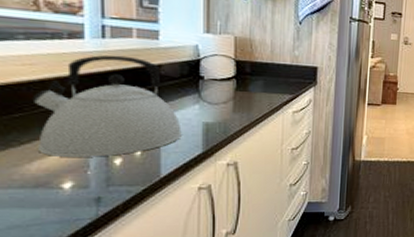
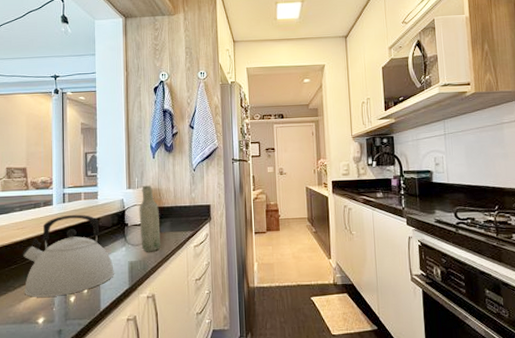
bottle: none [220,32,250,114] -> present [139,185,161,252]

